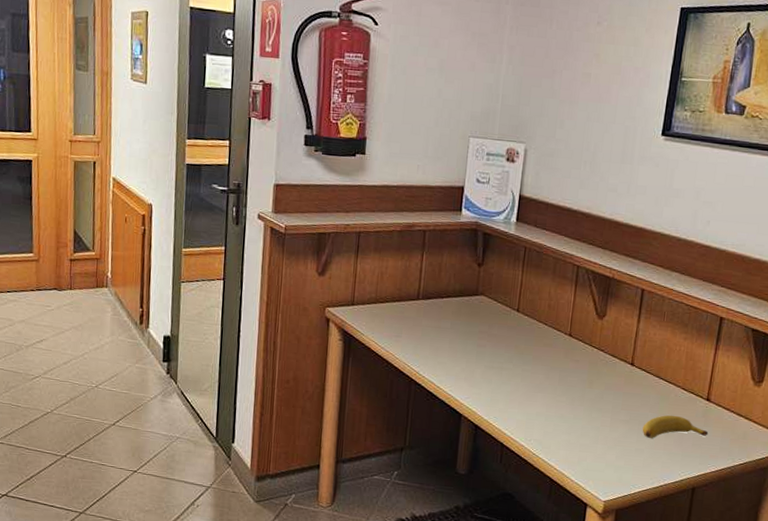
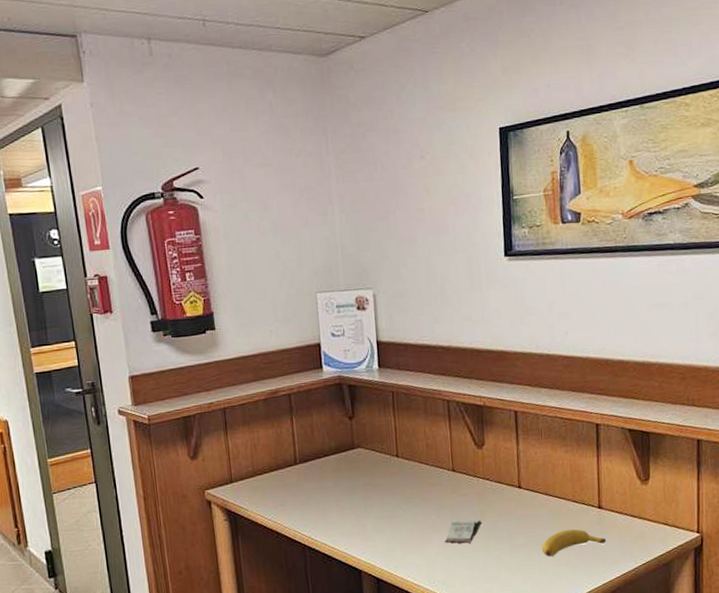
book: none [548,384,589,409] -> present [444,519,482,544]

